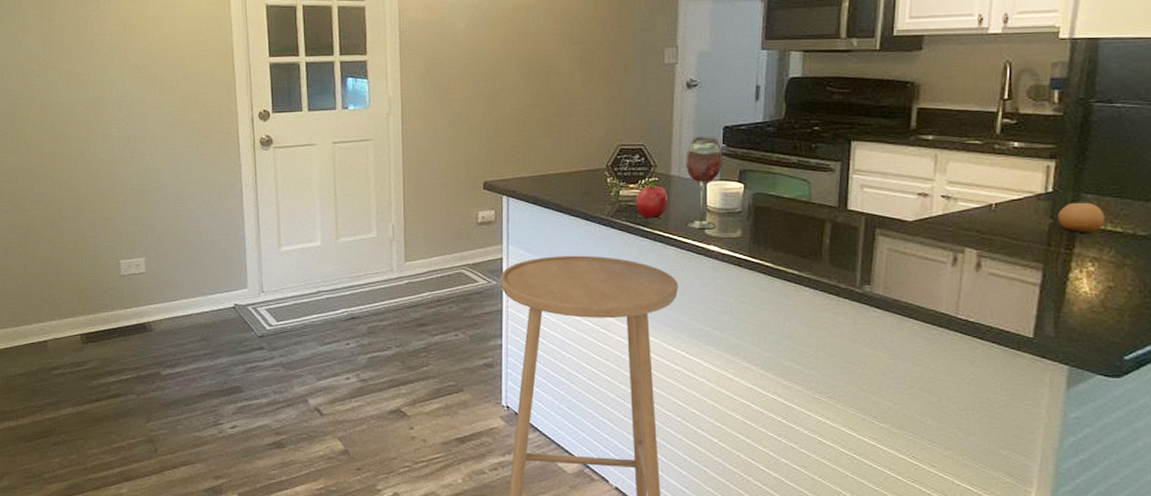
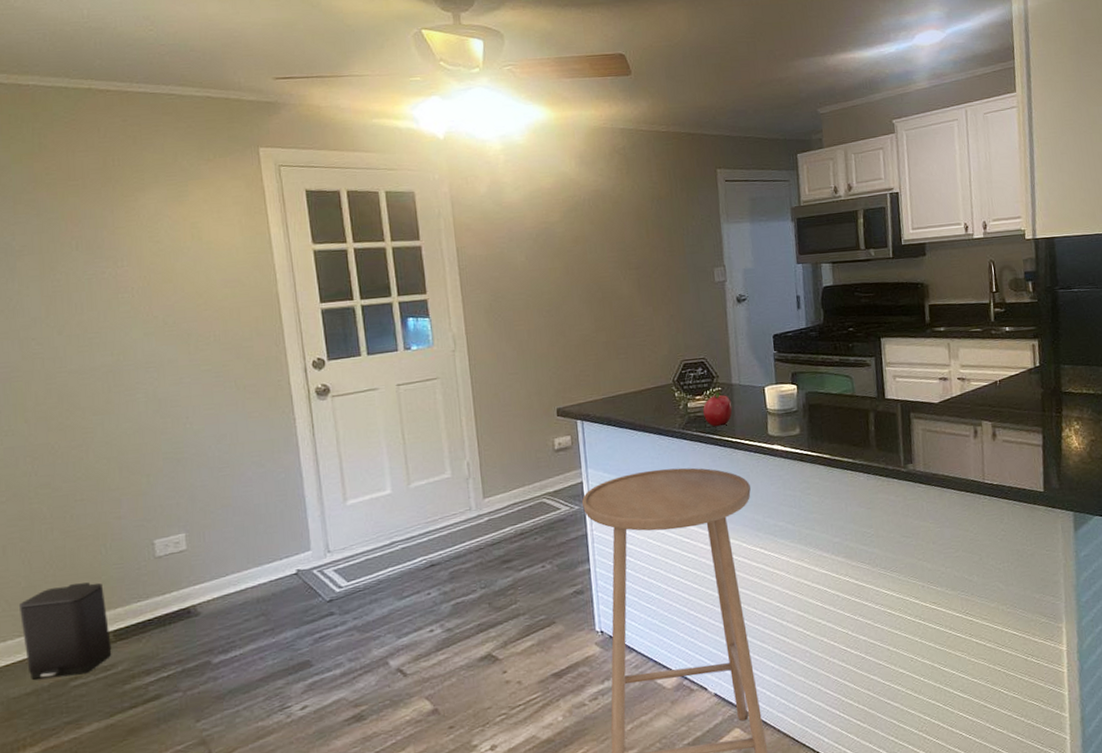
pedal bin: none [16,289,84,366] -> present [18,582,112,680]
wineglass: present [686,137,723,229] -> none [743,345,777,432]
fruit: present [1058,202,1105,234] -> none [1046,371,1081,399]

